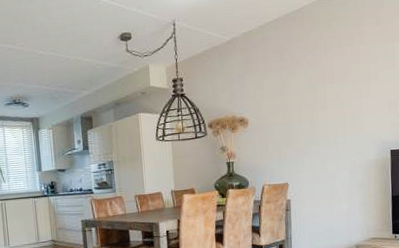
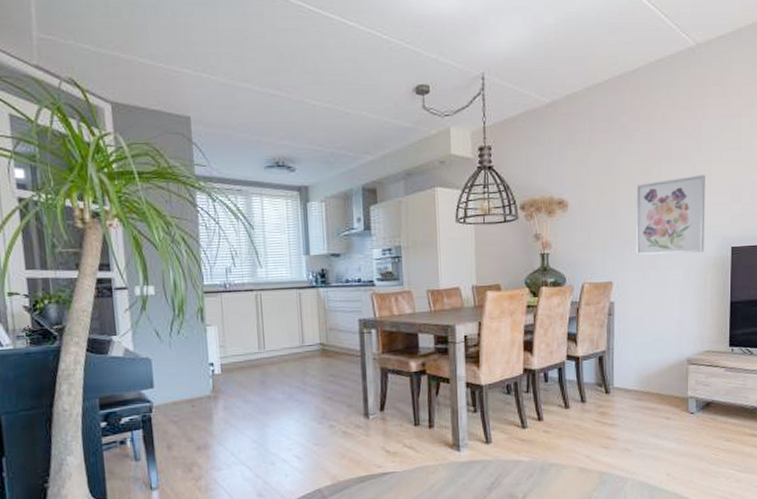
wall art: none [305,91,367,160] -> present [636,174,705,255]

